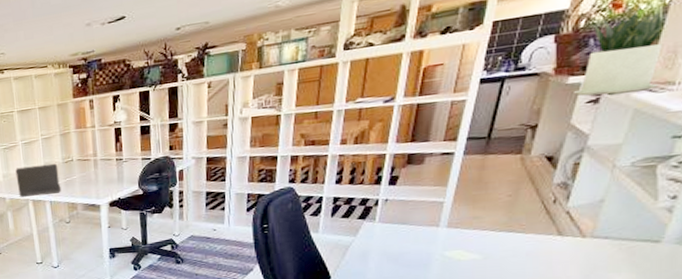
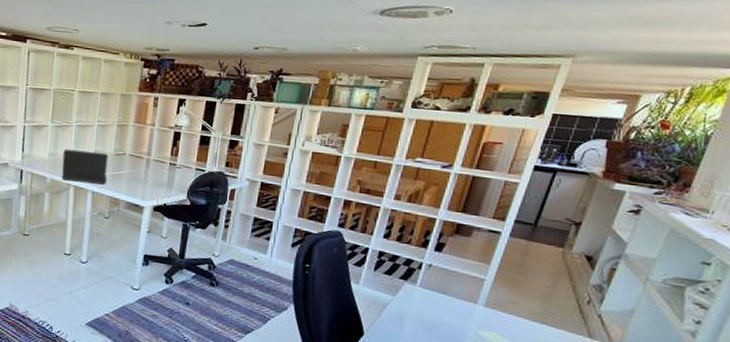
planter: present [574,11,666,97] -> none [618,136,706,214]

